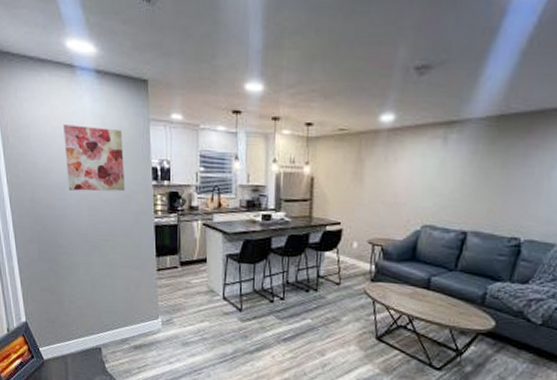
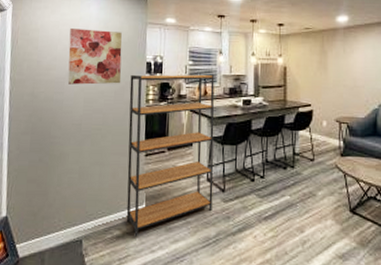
bookshelf: none [135,182,230,349] -> present [126,74,215,237]

